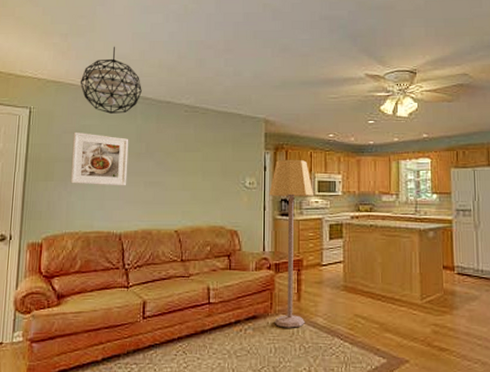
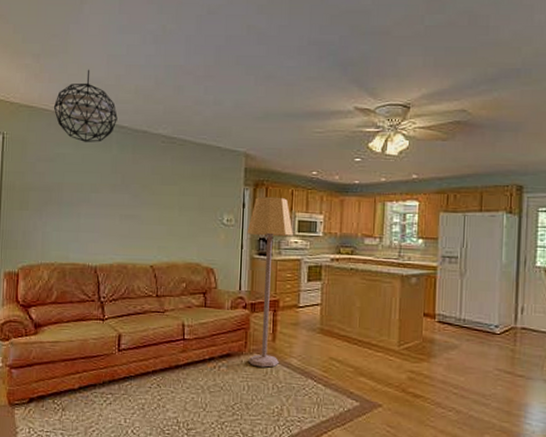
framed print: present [70,131,129,186] -> none [45,160,104,218]

